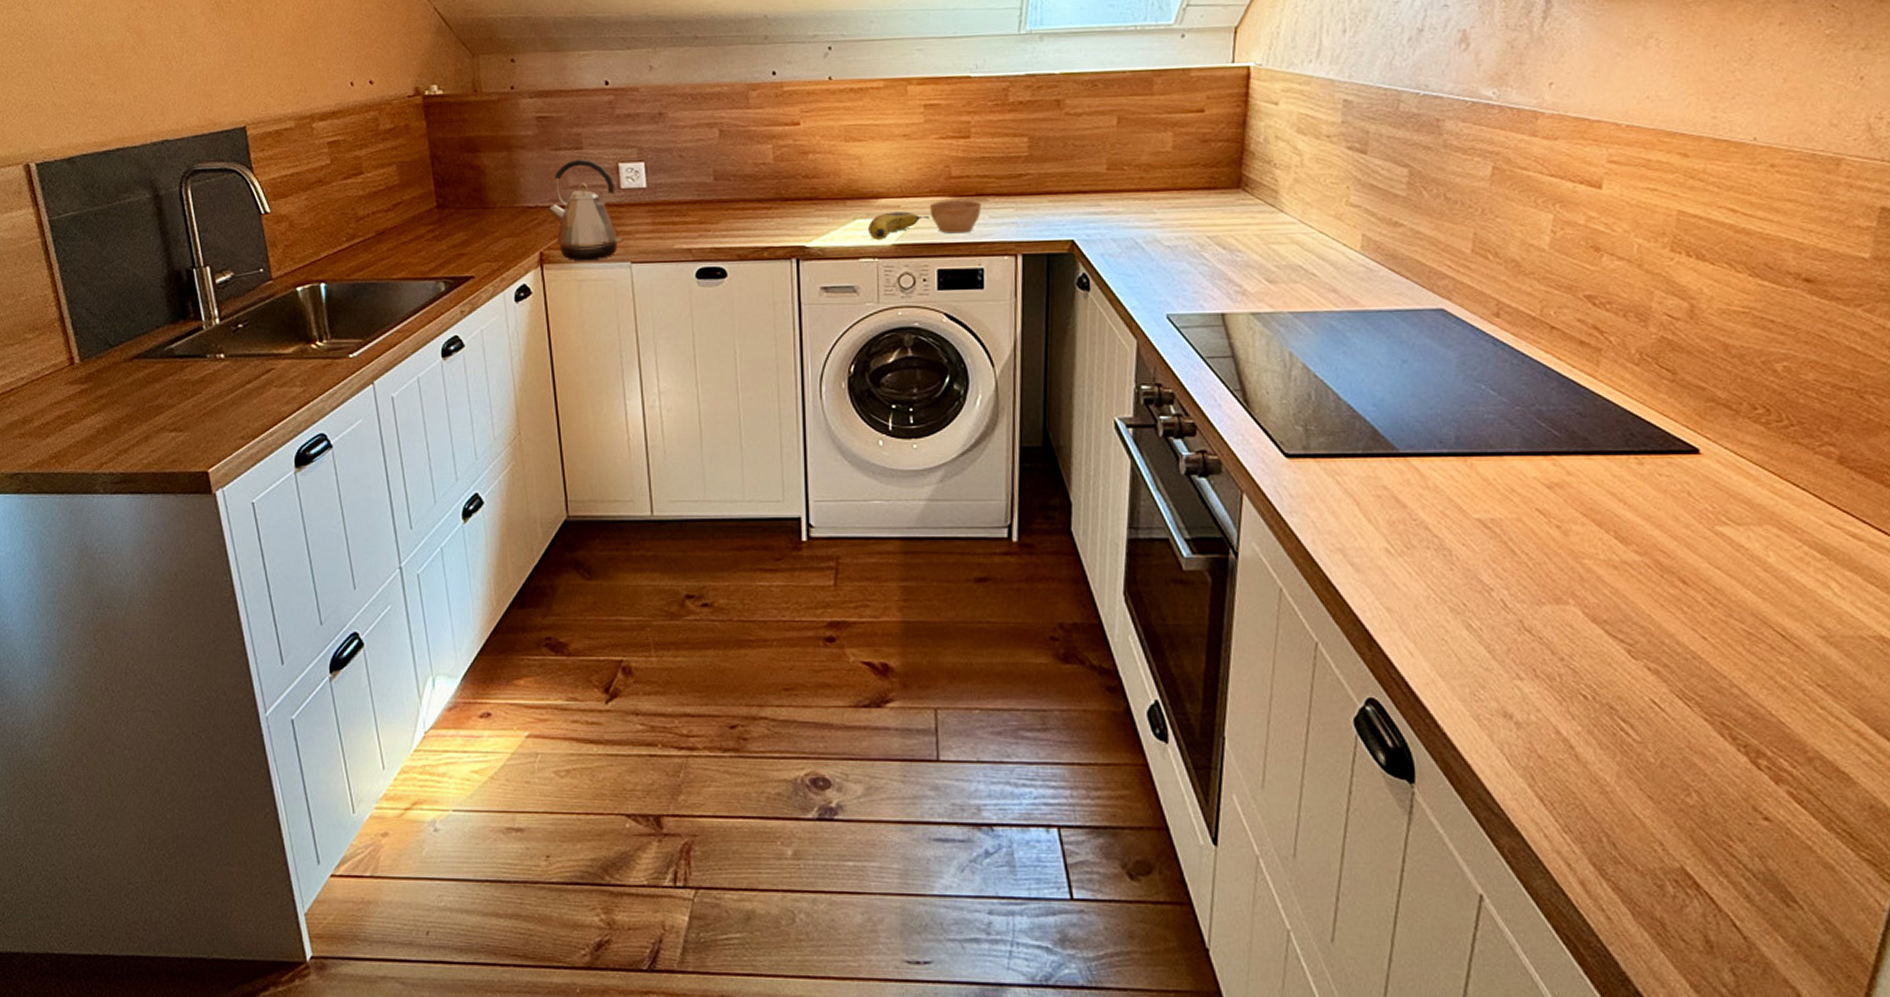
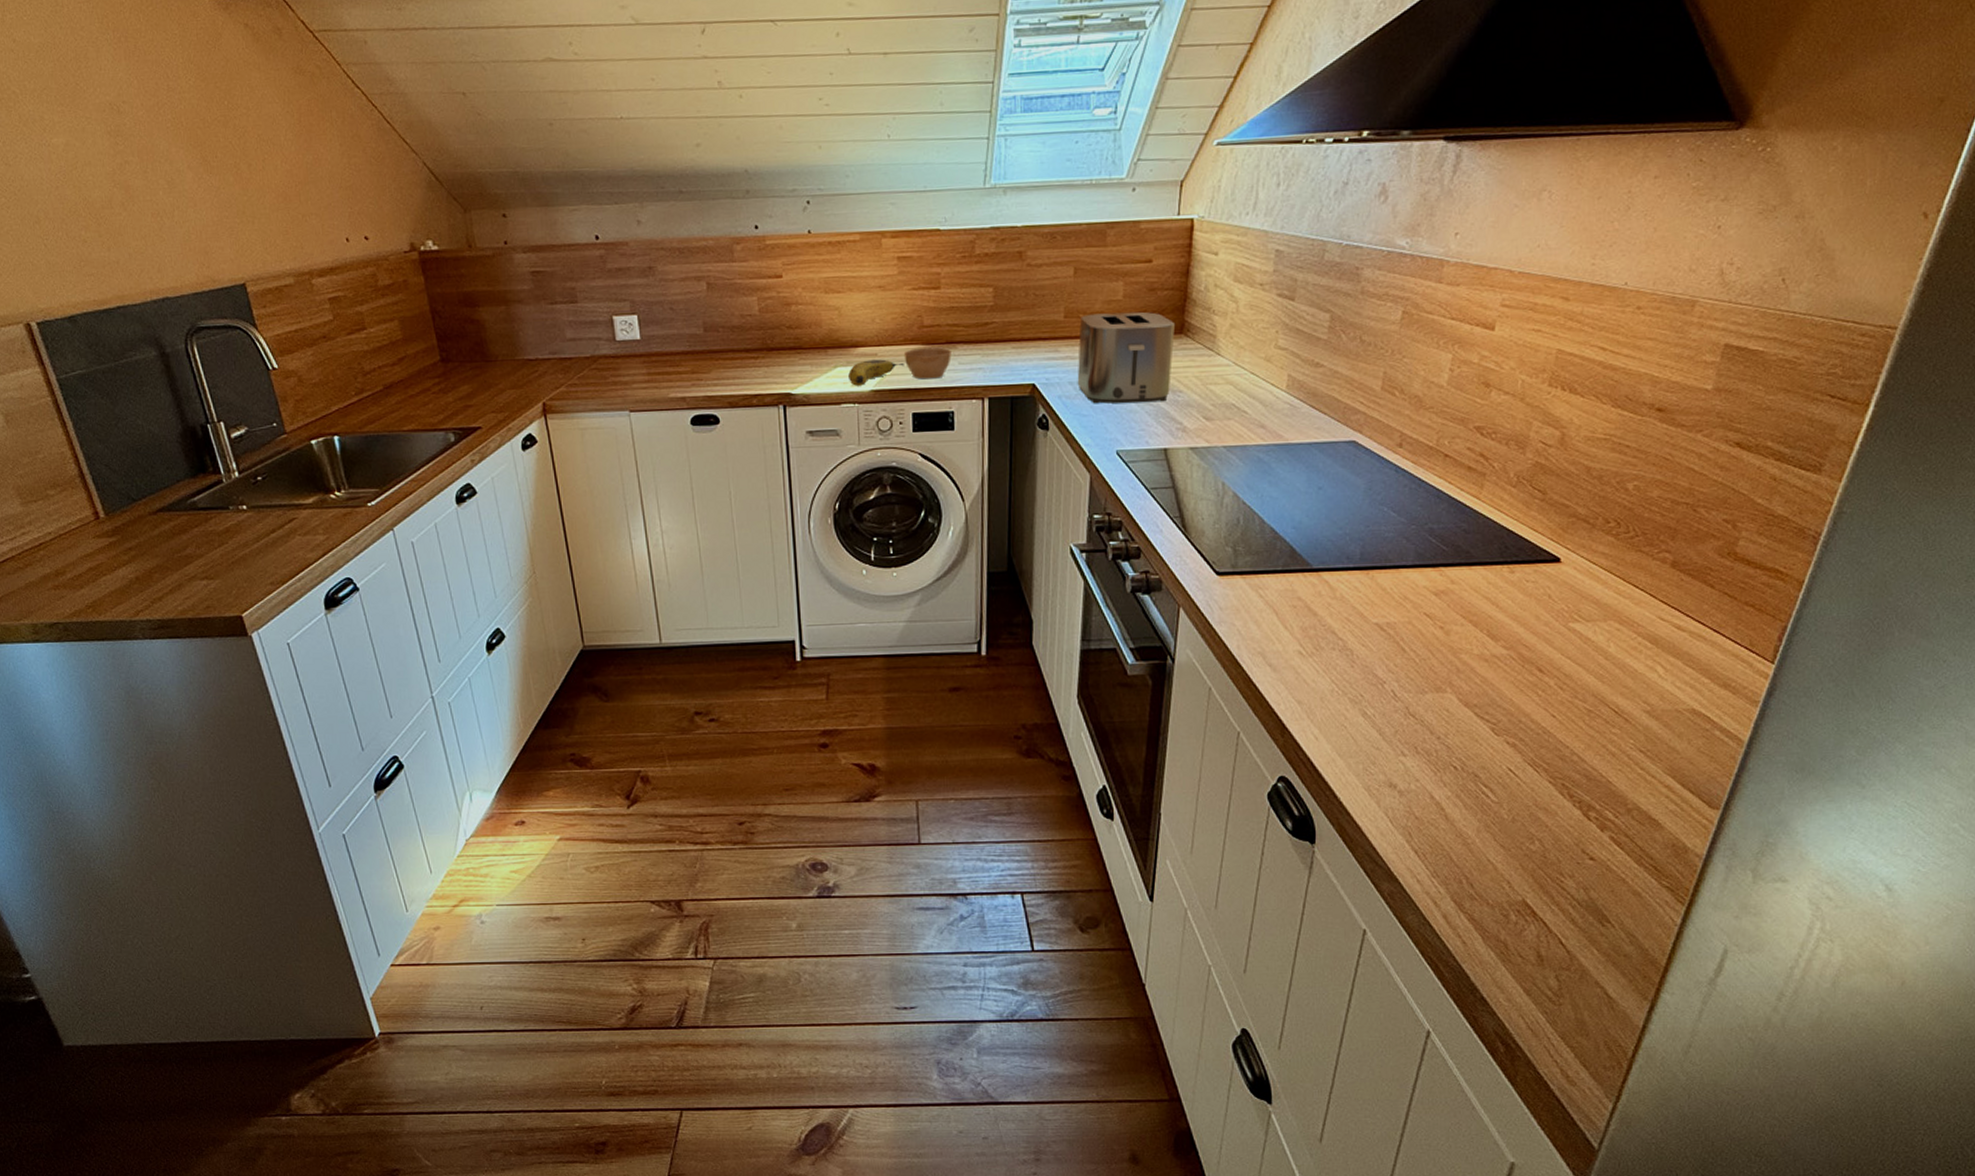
kettle: present [546,158,625,260] -> none [546,312,622,410]
toaster: none [1121,164,1231,263] -> present [1077,311,1175,404]

